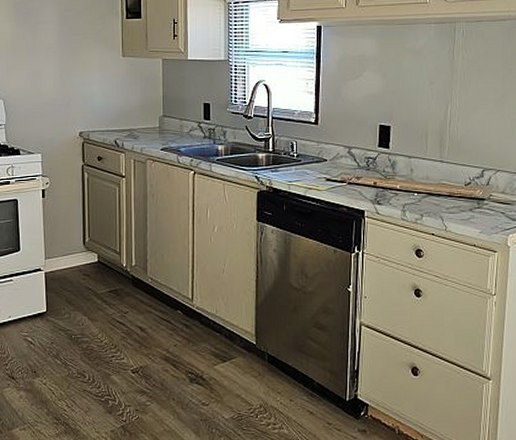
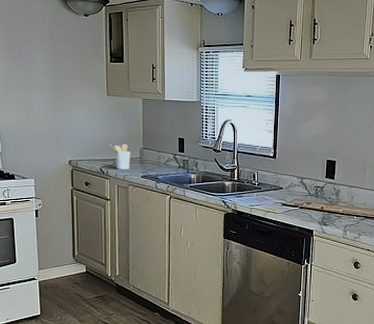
utensil holder: none [125,110,149,141] -> present [109,143,131,169]

